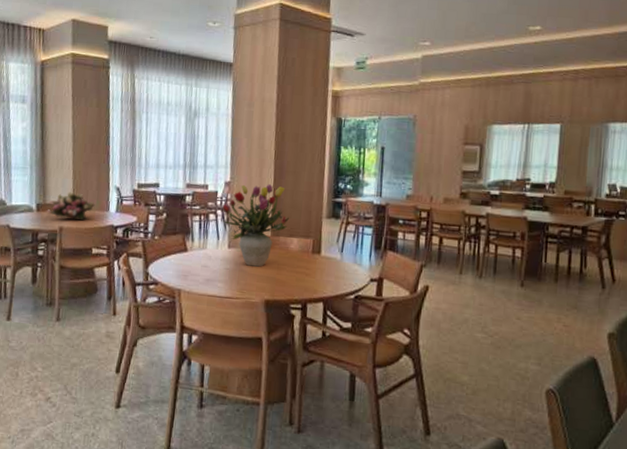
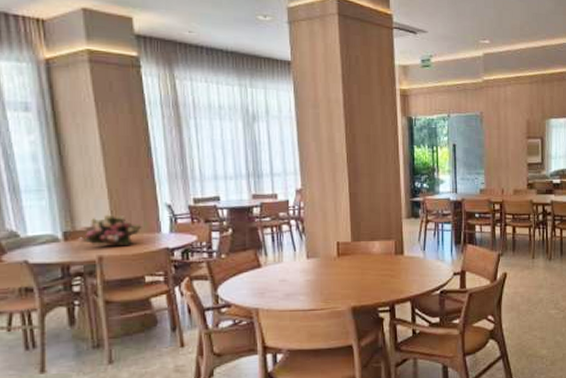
flower arrangement: present [221,184,289,267] -> none [295,189,368,275]

